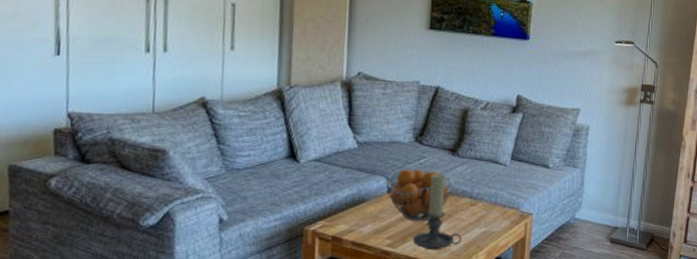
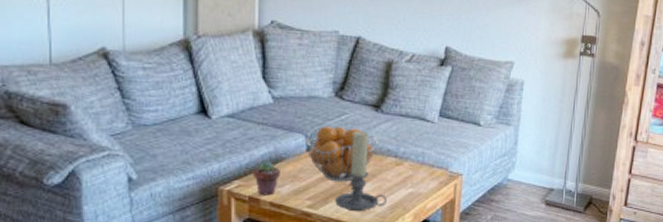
potted succulent: none [337,202,362,235] -> present [253,161,280,196]

